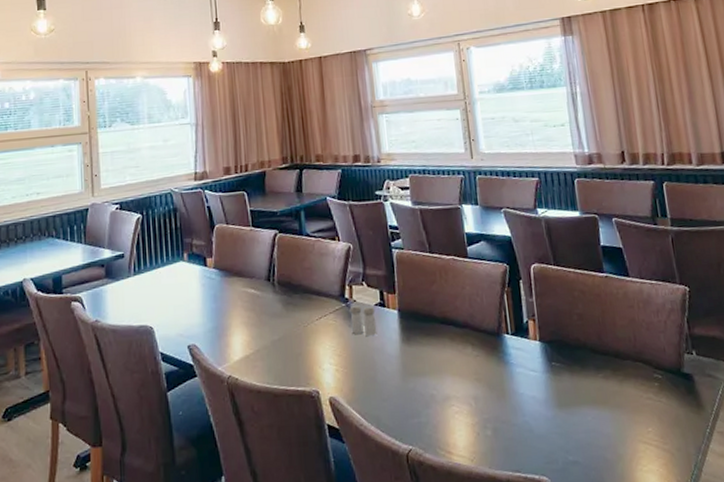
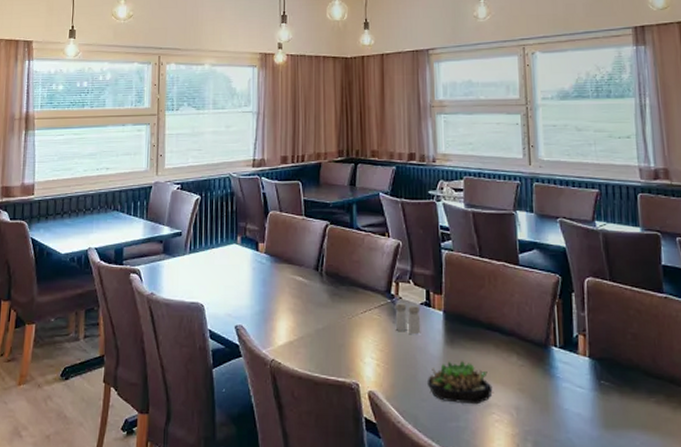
succulent plant: none [386,358,451,400] -> present [426,361,493,405]

